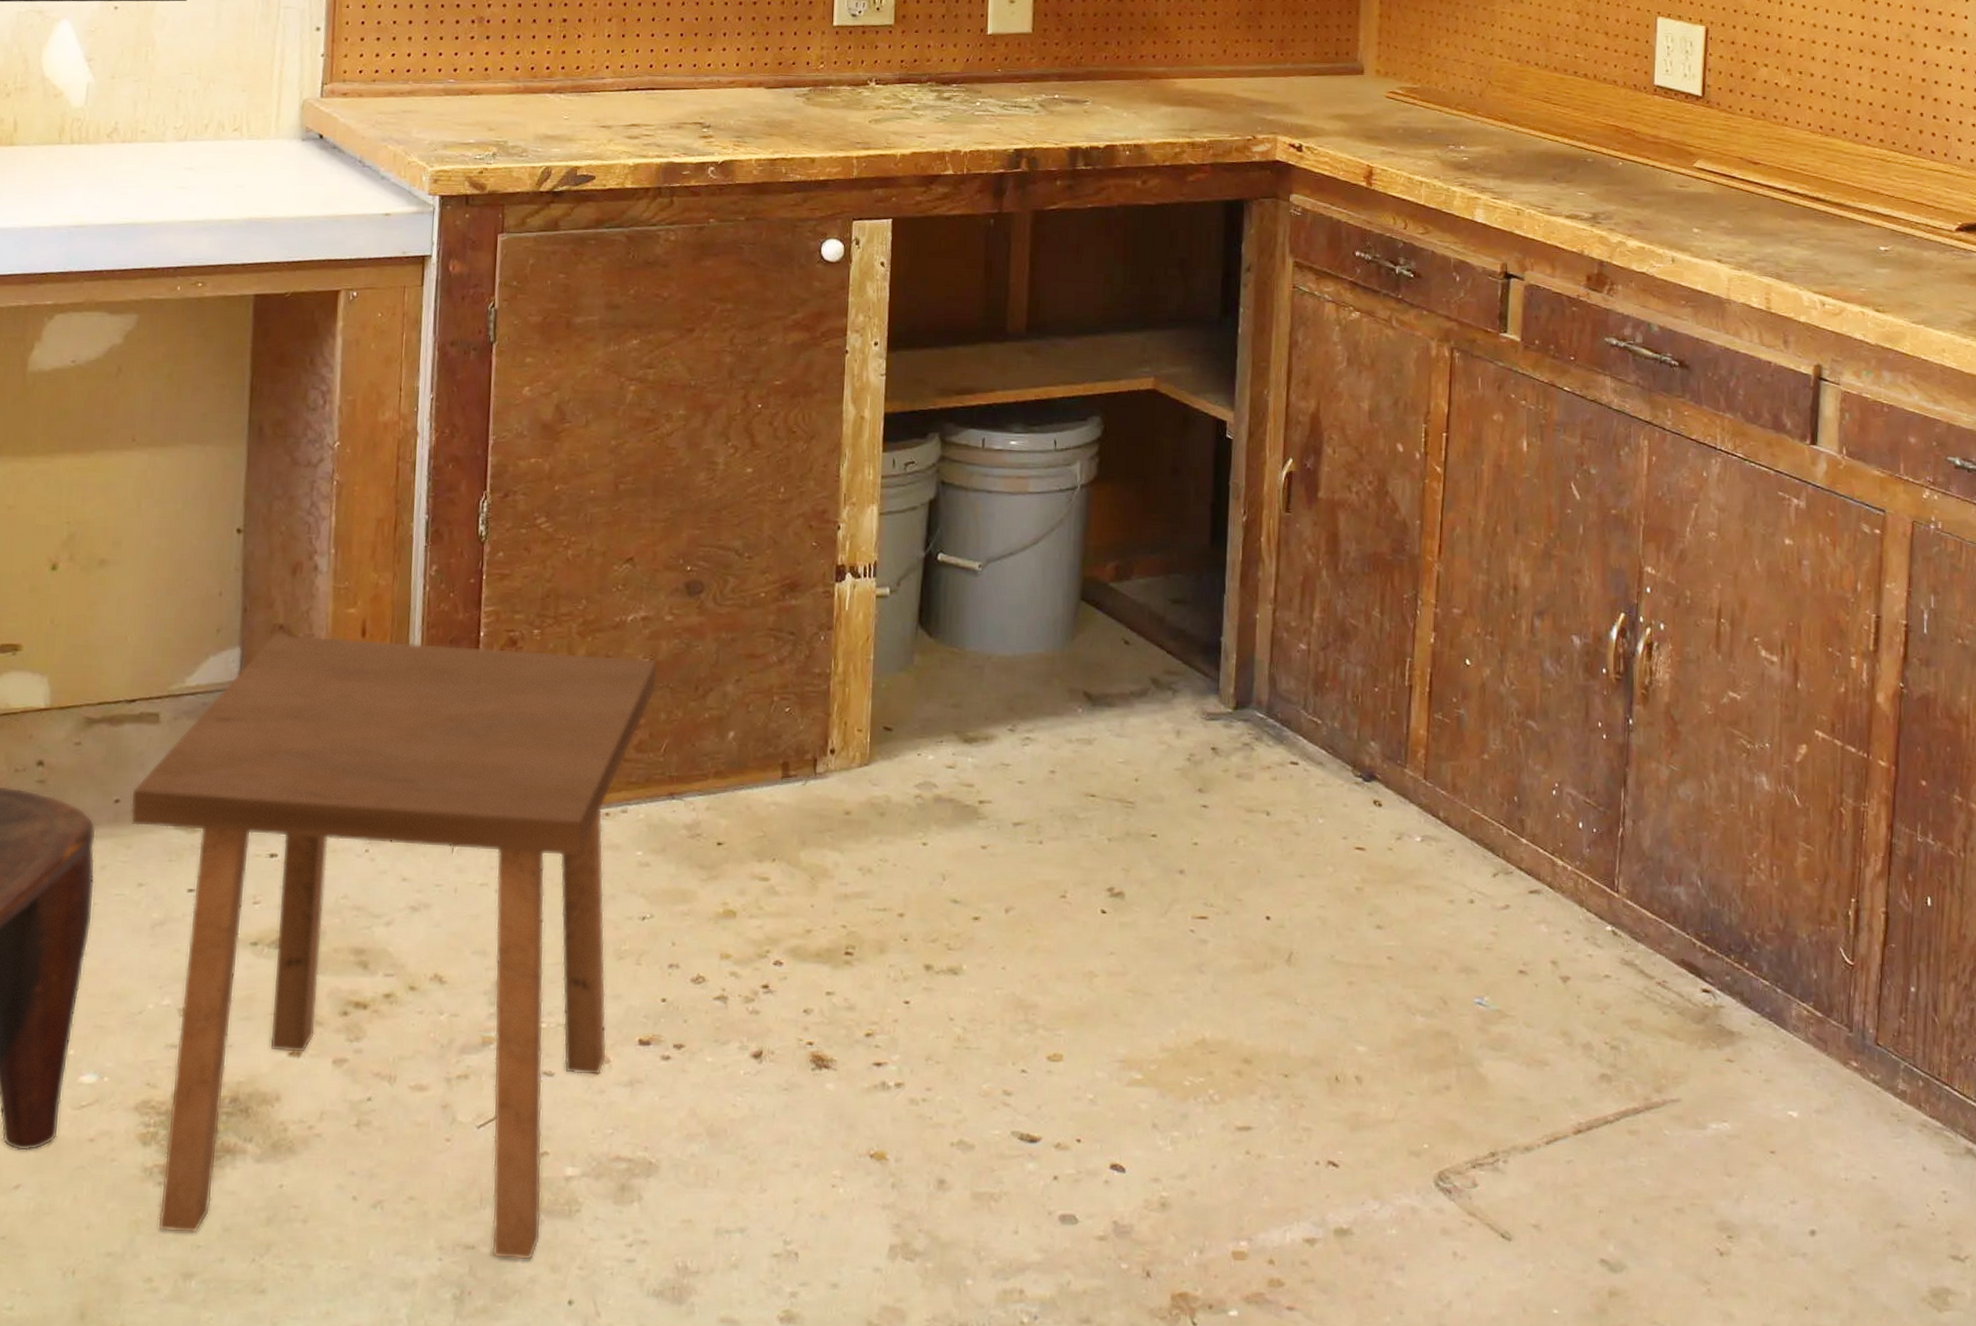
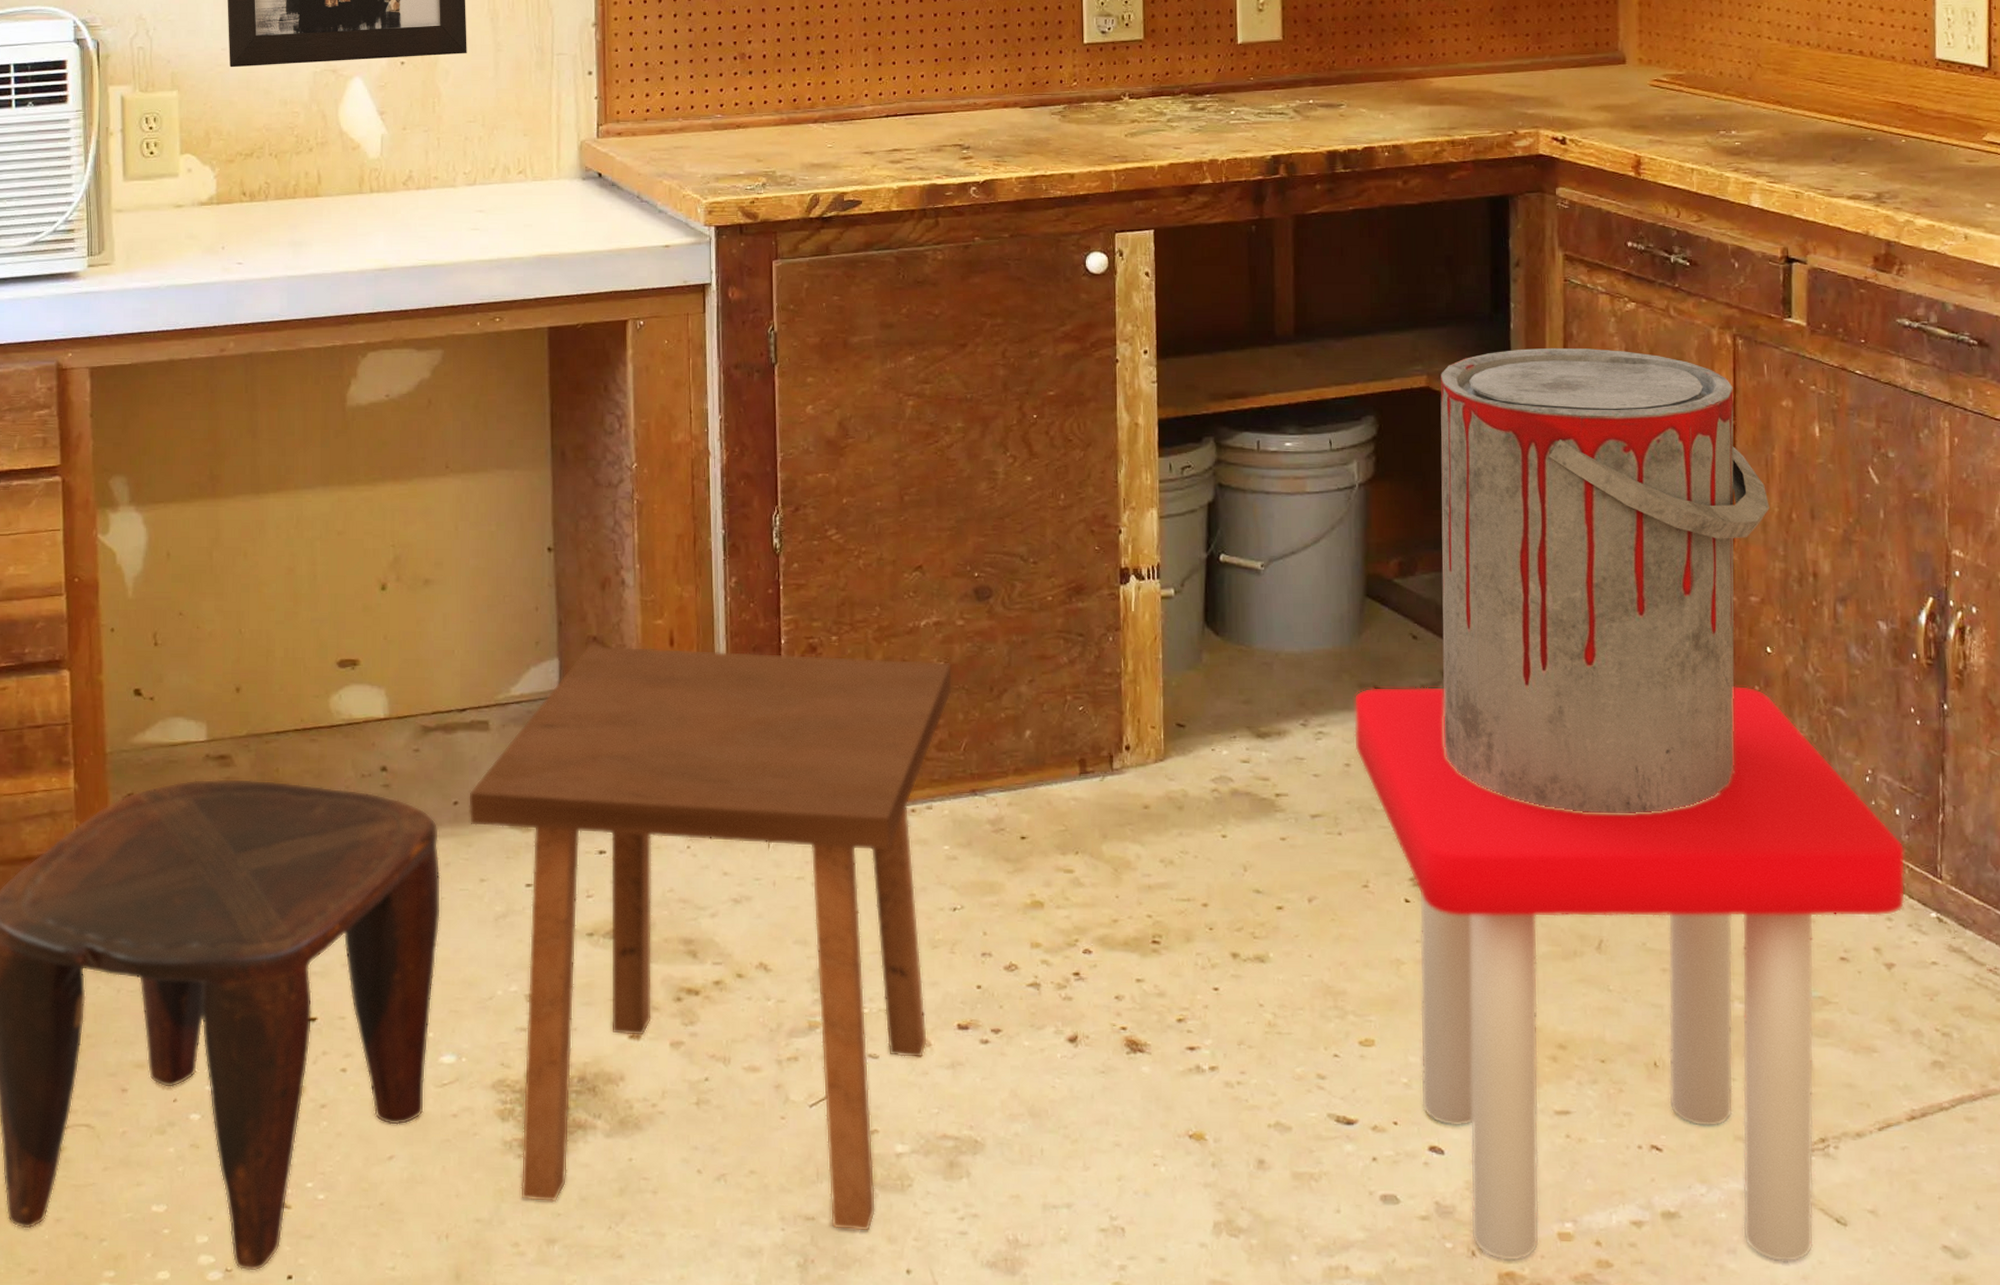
stool: none [1061,692,1586,1282] -> present [1353,685,1906,1263]
paint can: none [1149,354,1476,825] -> present [1440,347,1769,814]

